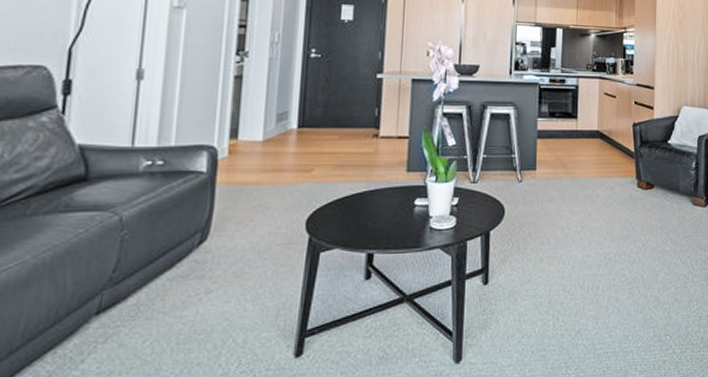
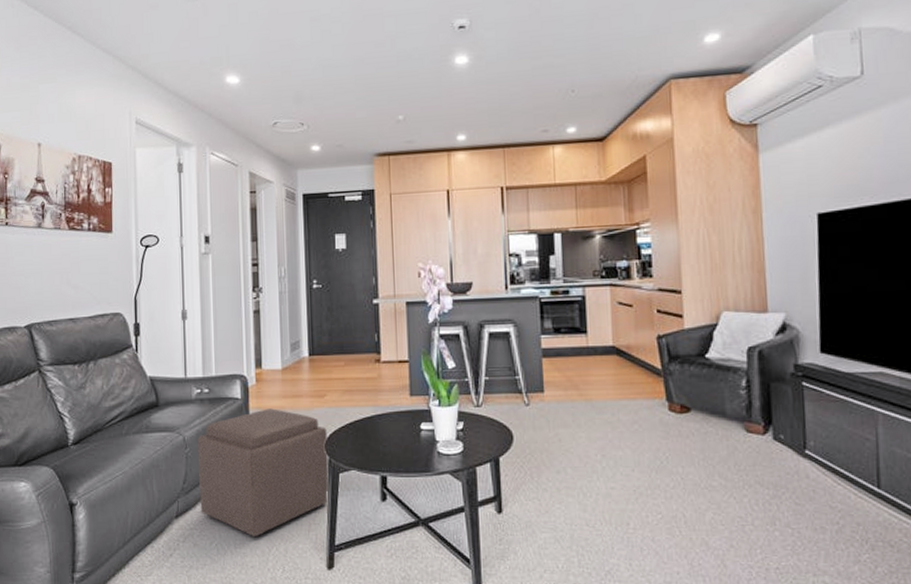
ottoman: none [133,184,310,329] -> present [197,408,329,536]

